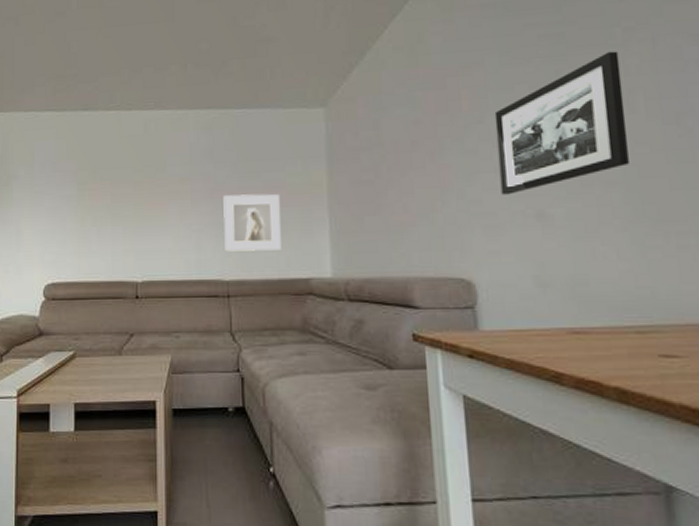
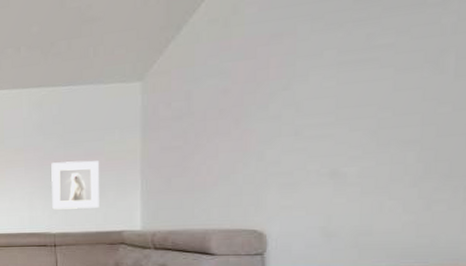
picture frame: present [494,51,630,195] -> none [299,10,436,156]

